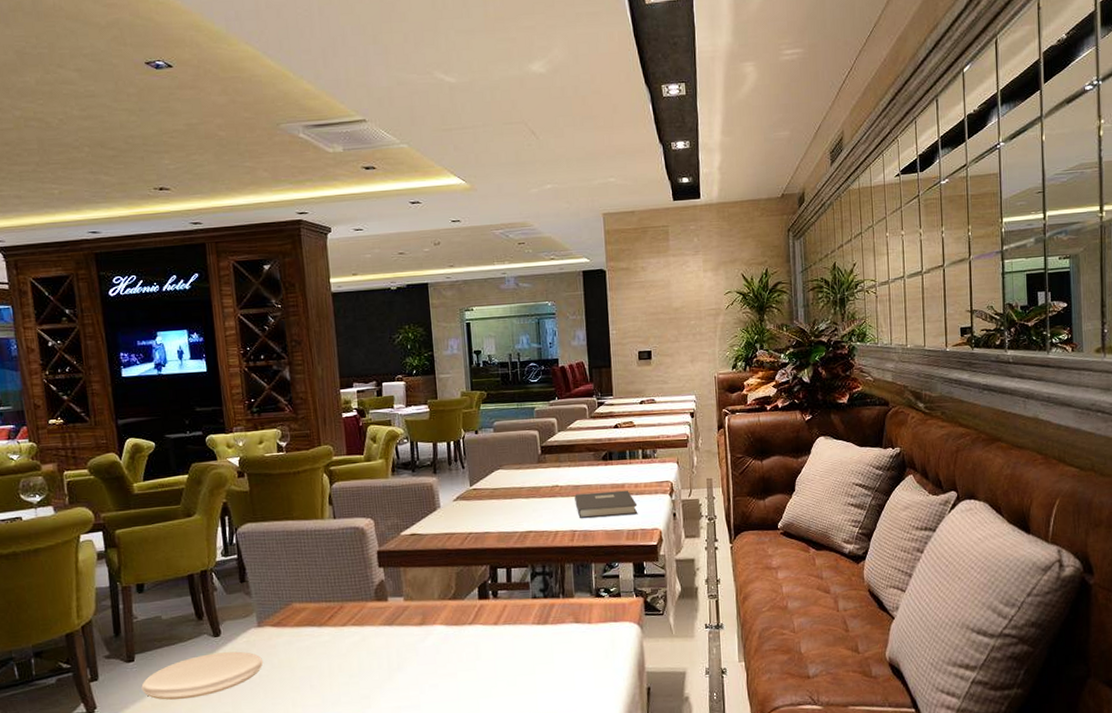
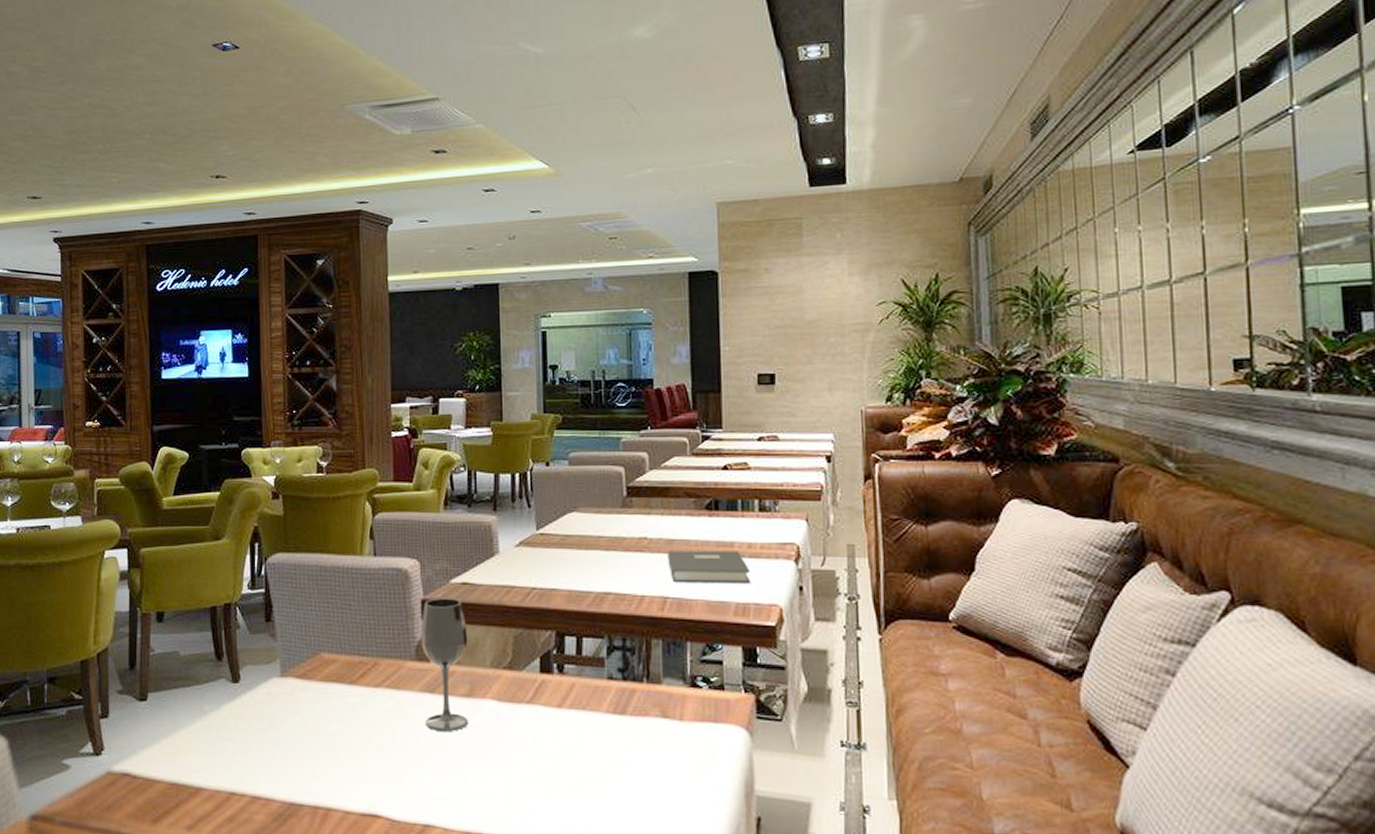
plate: present [141,651,264,700] -> none [152,702,284,753]
wine glass: none [378,547,423,655] -> present [421,598,469,732]

